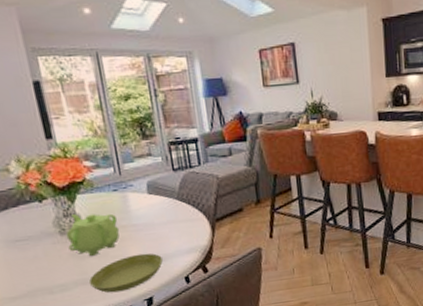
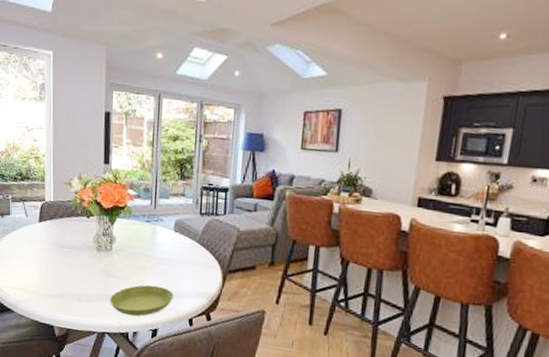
teapot: present [65,213,120,257] -> none [100,235,144,277]

